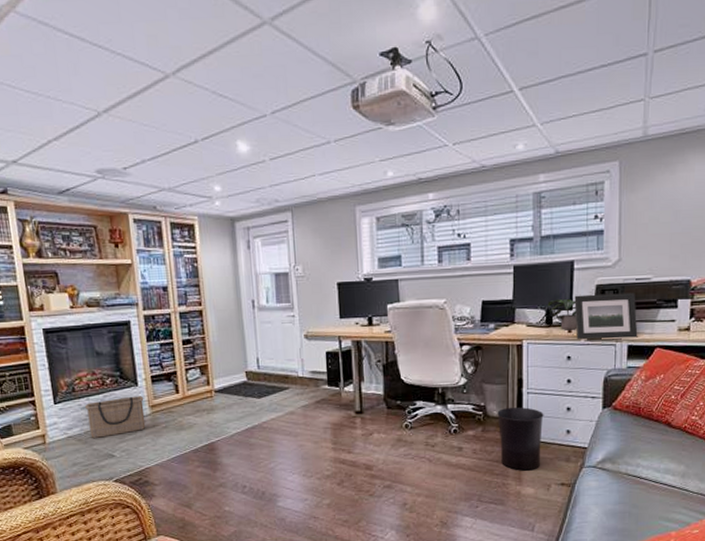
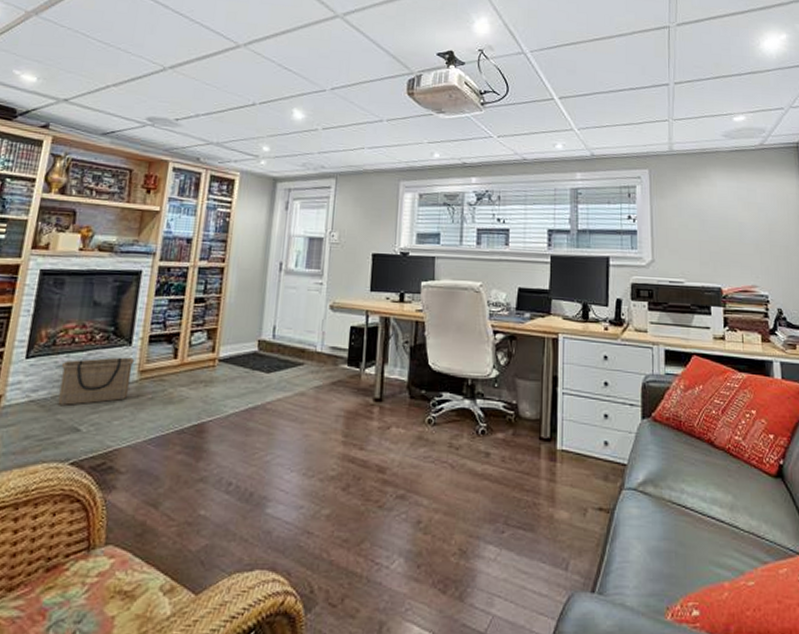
waste bin: present [497,407,544,471] -> none [530,408,580,489]
potted plant: present [547,298,577,330] -> none [583,293,613,328]
picture frame: present [574,292,638,340] -> none [610,292,674,342]

